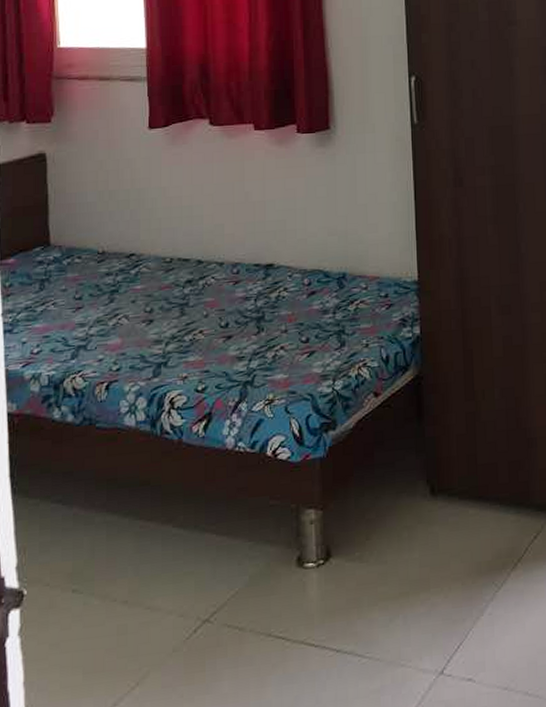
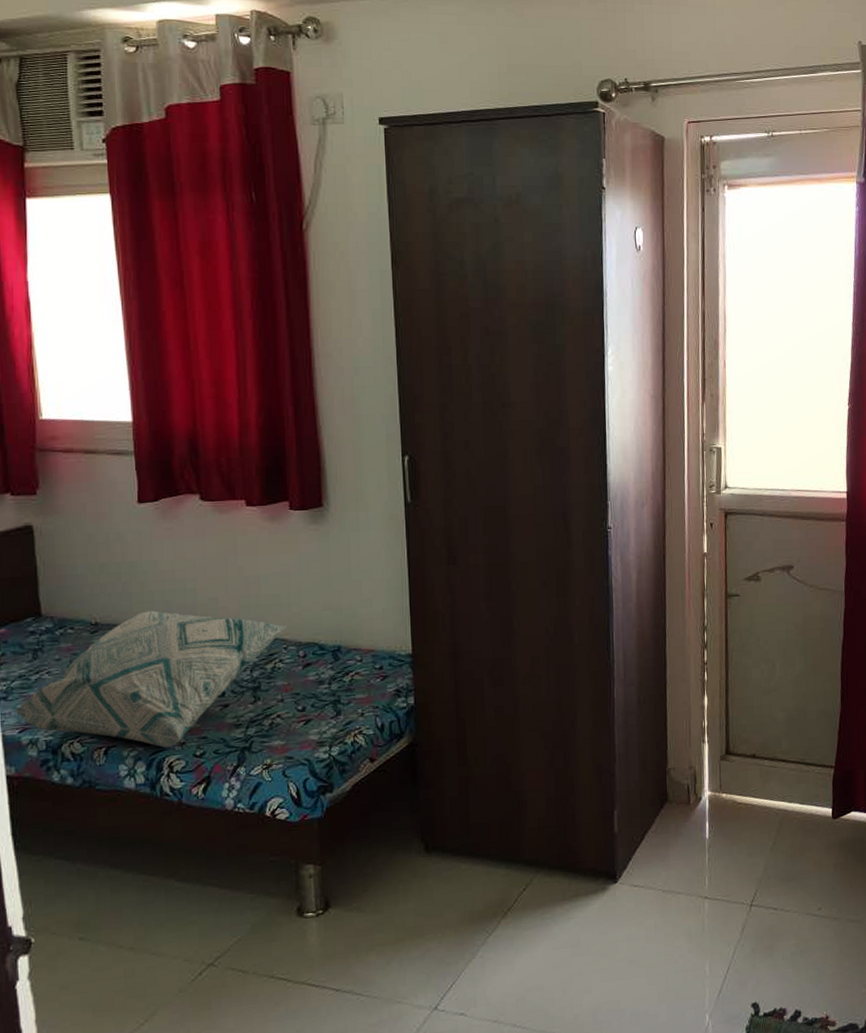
decorative pillow: none [19,238,292,382] -> present [14,610,287,748]

